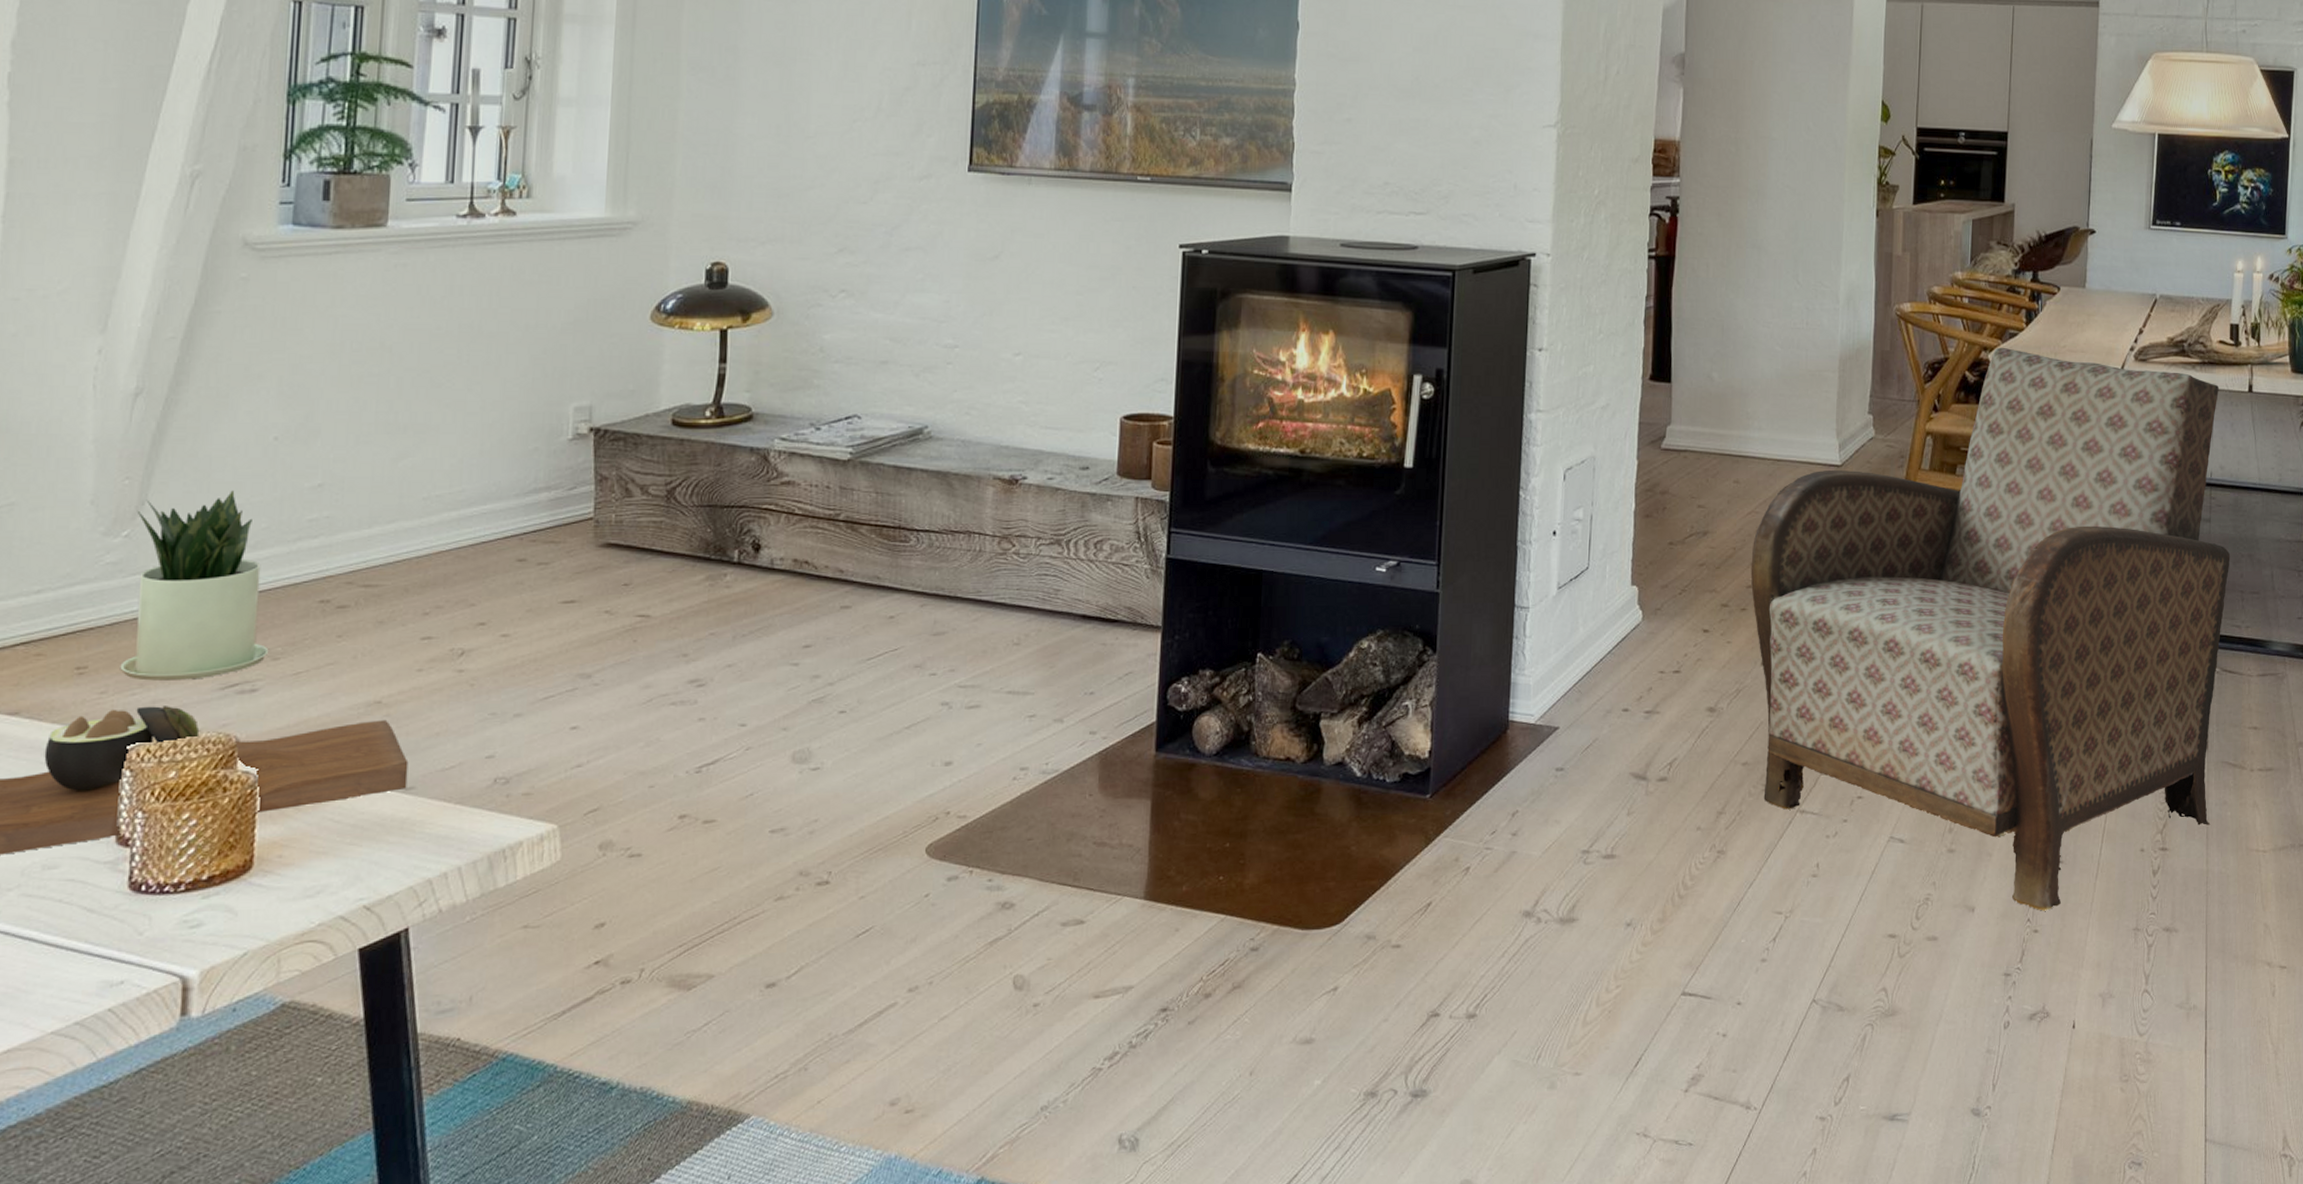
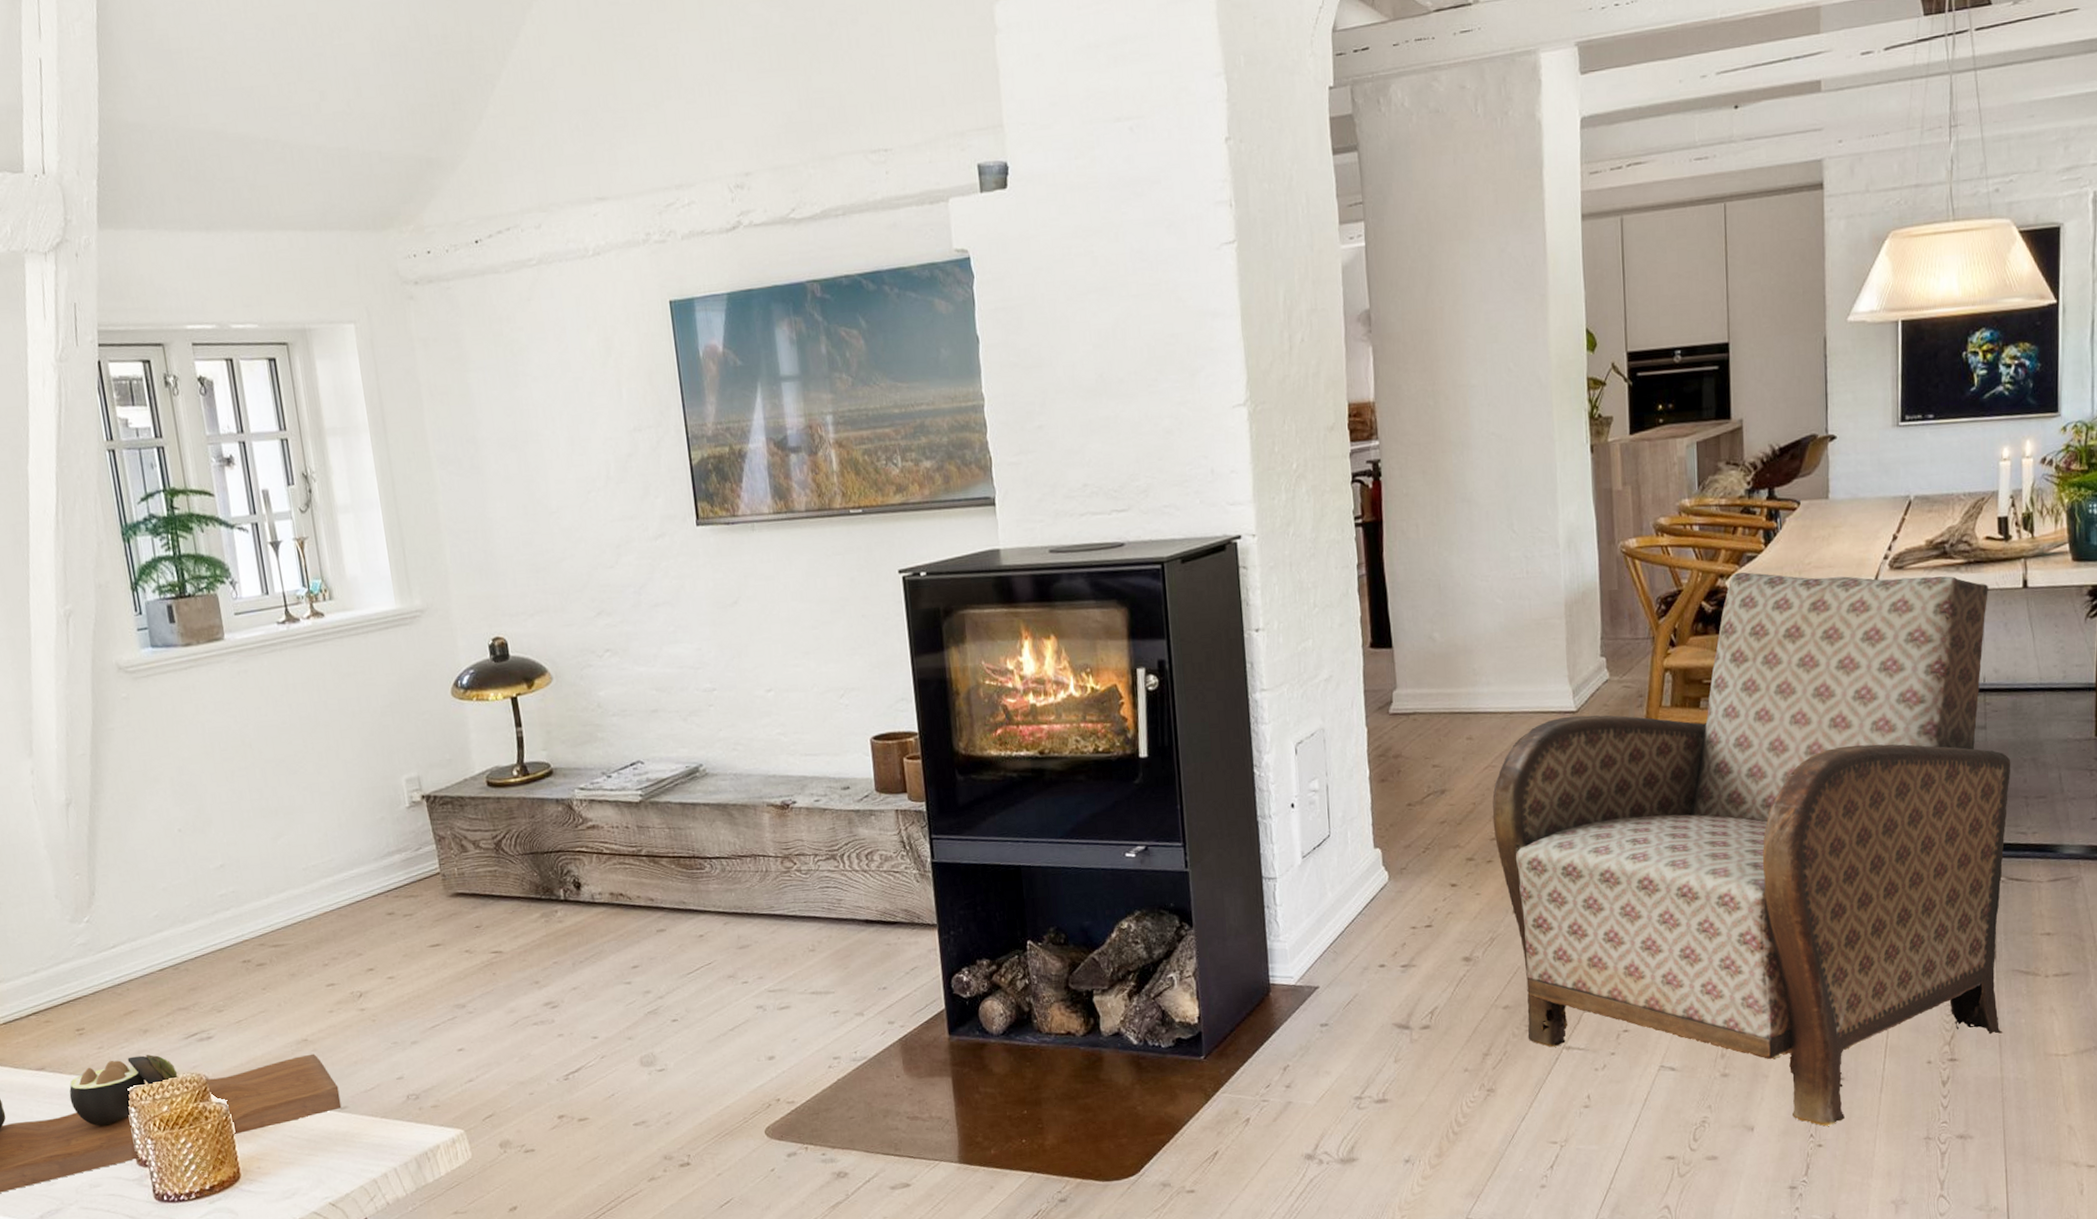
planter: present [120,490,269,681] -> none [90,876,214,1036]

